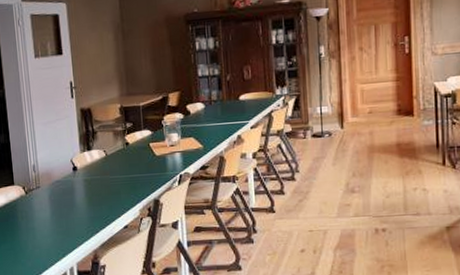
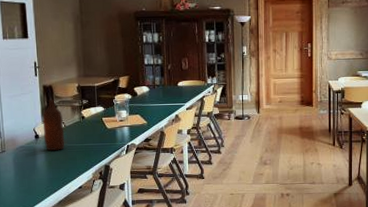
bottle: none [81,123,107,185] -> present [42,99,65,151]

